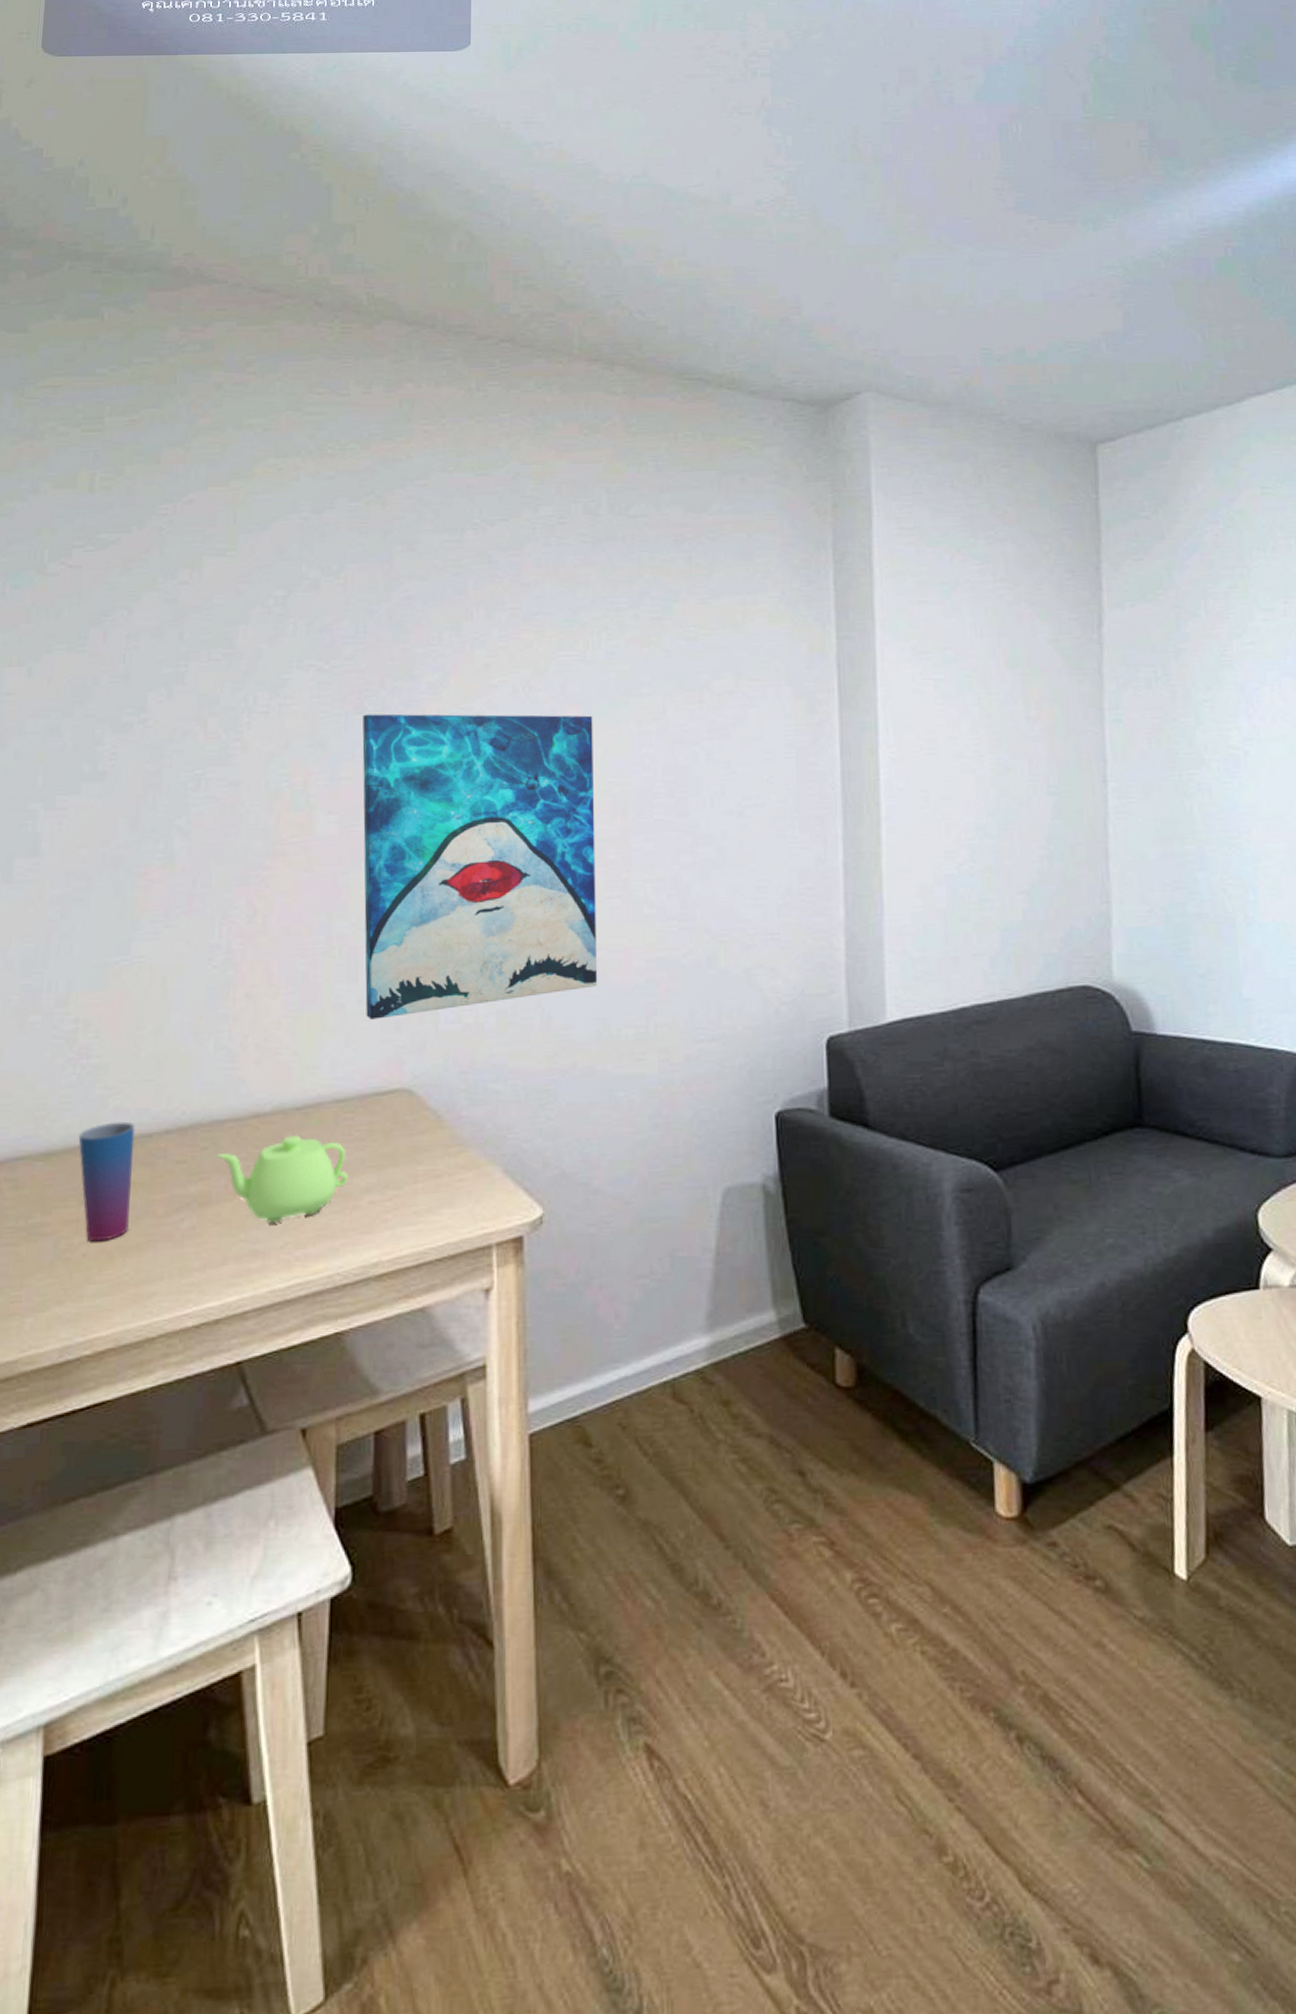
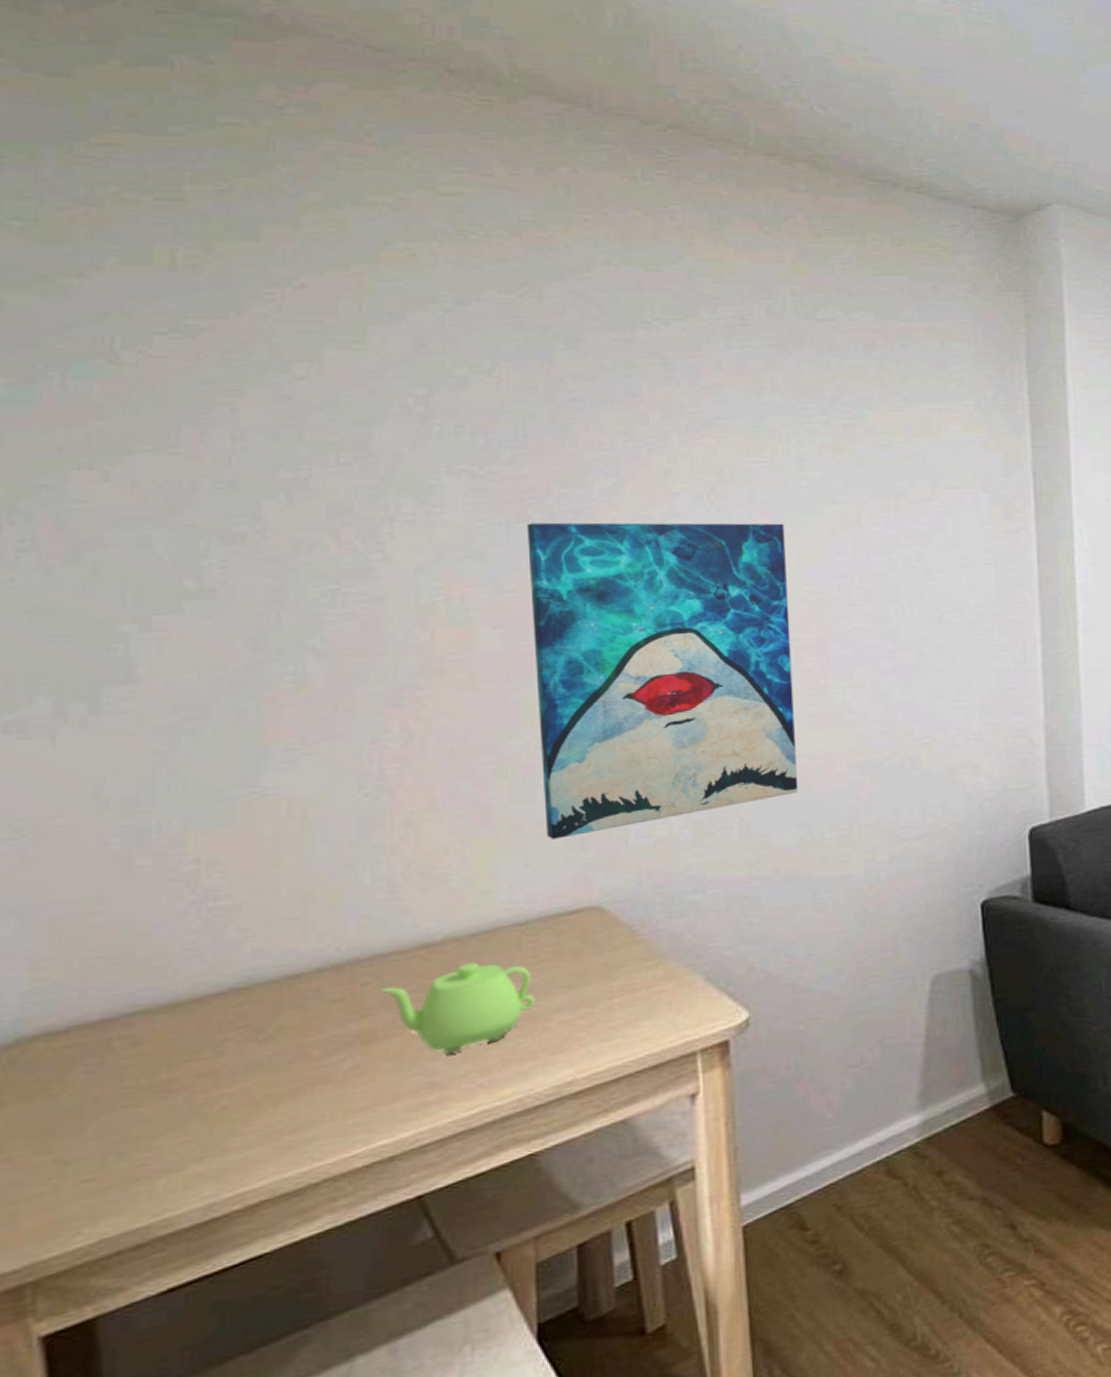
cup: present [78,1121,135,1242] -> none [209,963,280,1093]

